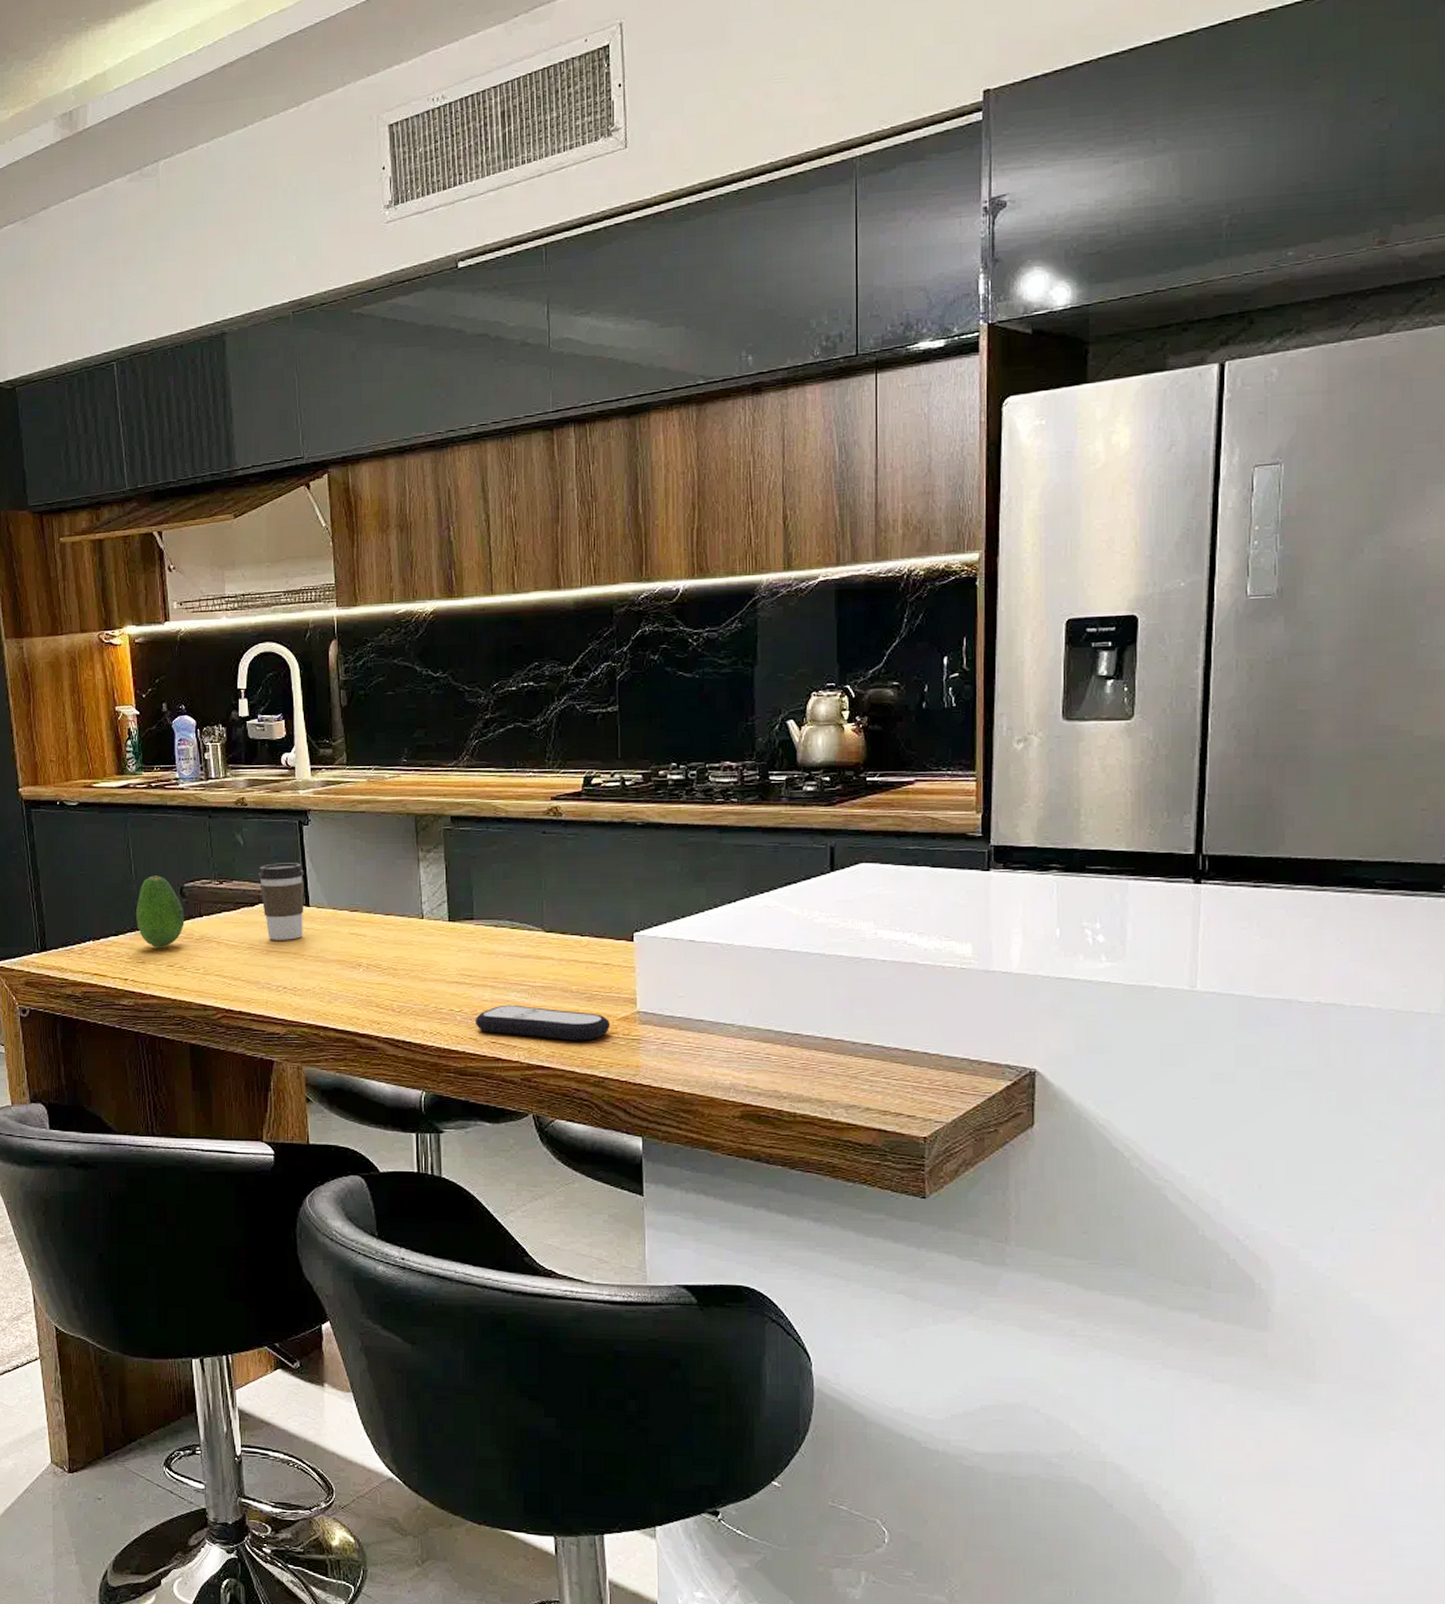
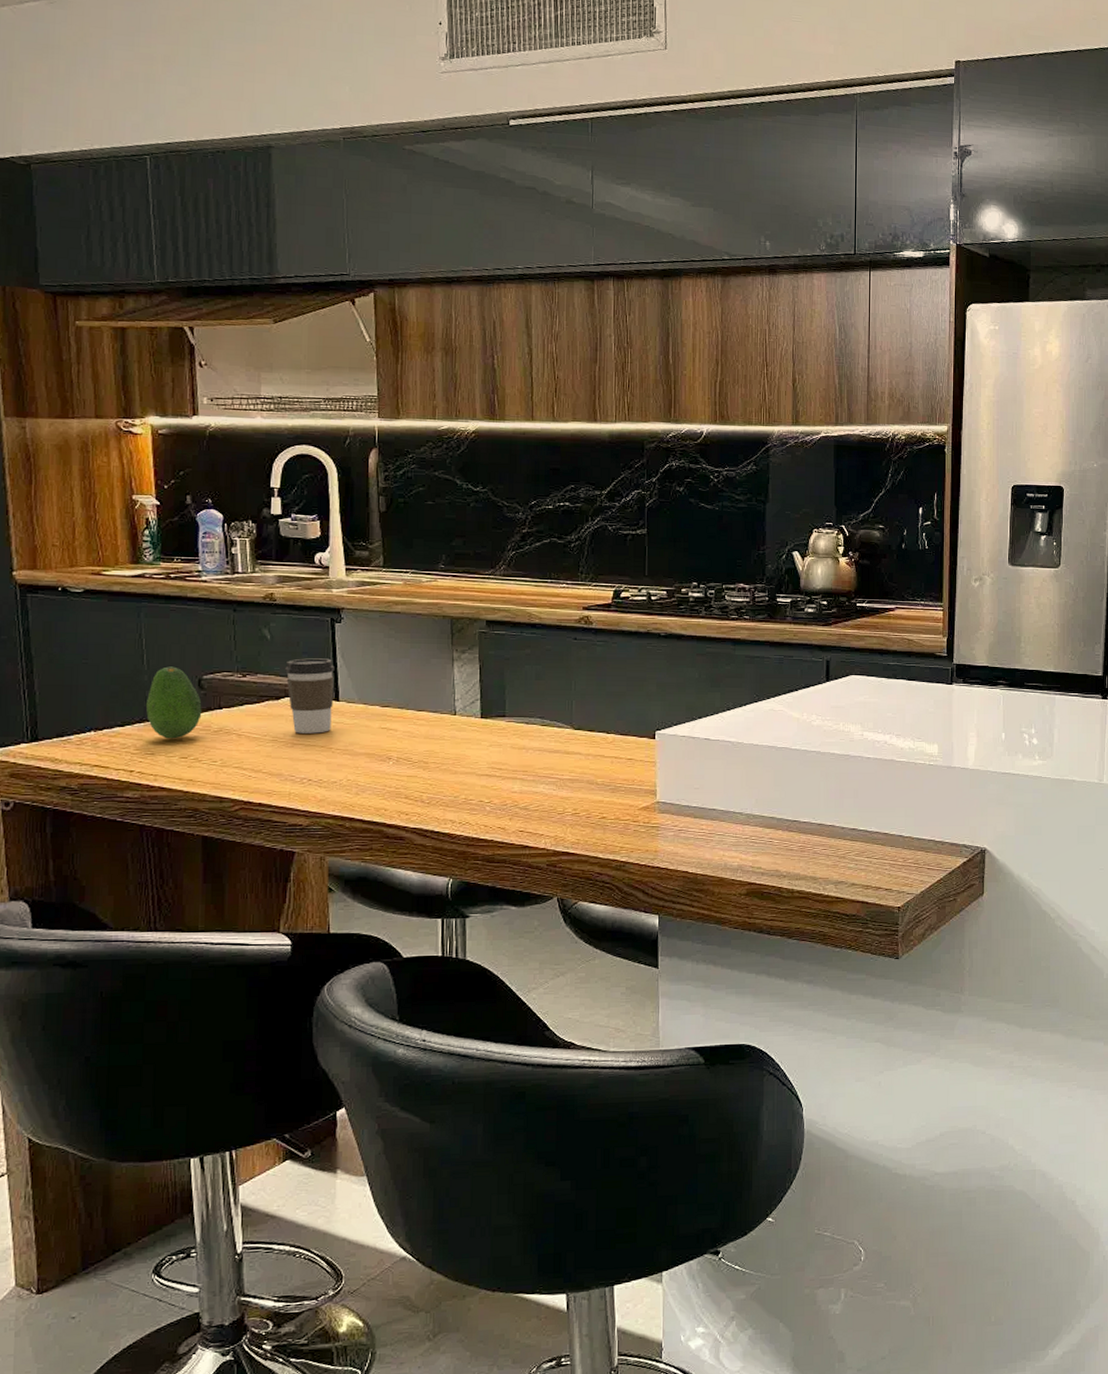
remote control: present [475,1004,611,1041] -> none [503,796,633,829]

